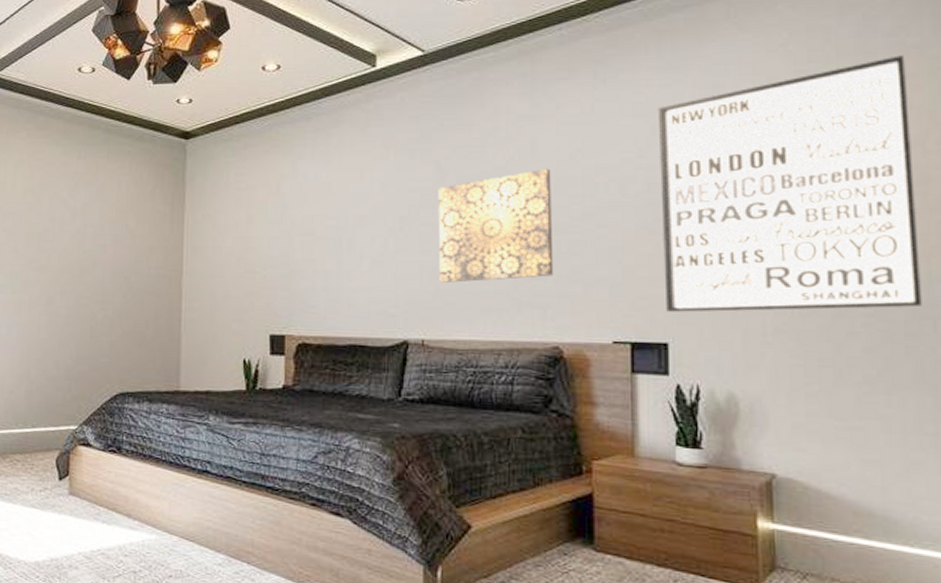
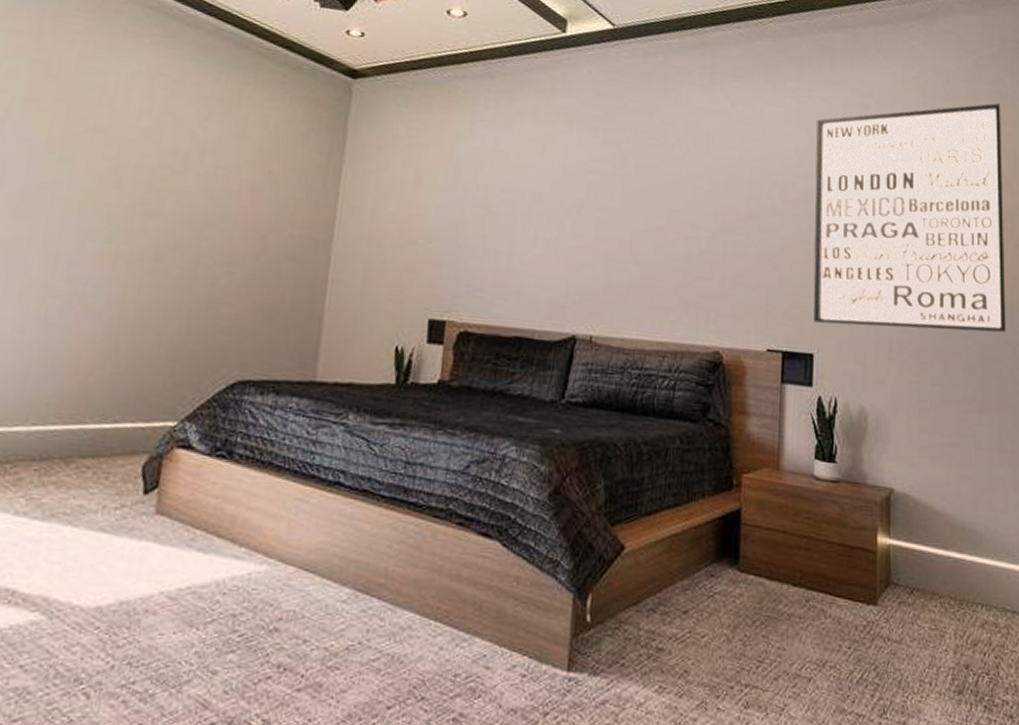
wall art: present [438,168,554,283] -> none [612,165,723,278]

